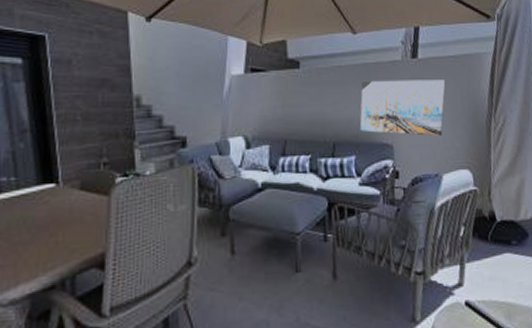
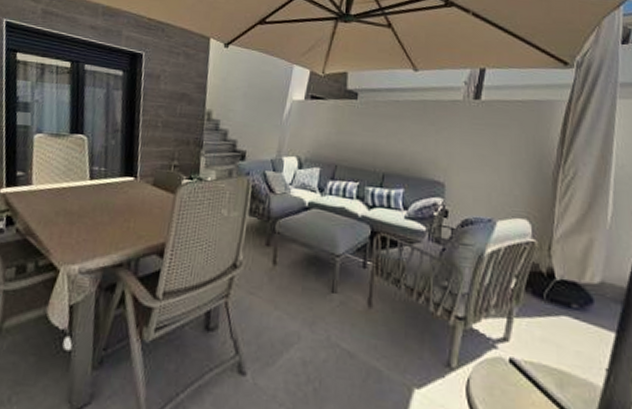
wall art: present [359,80,446,136] -> none [411,116,510,180]

